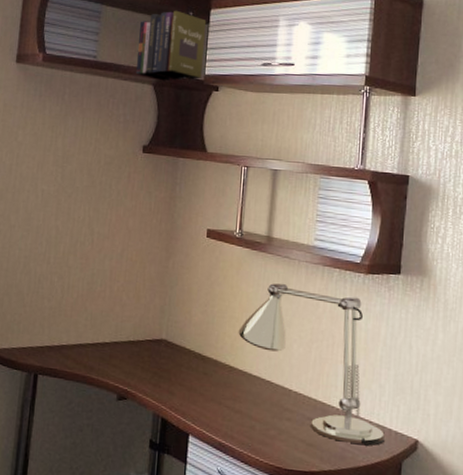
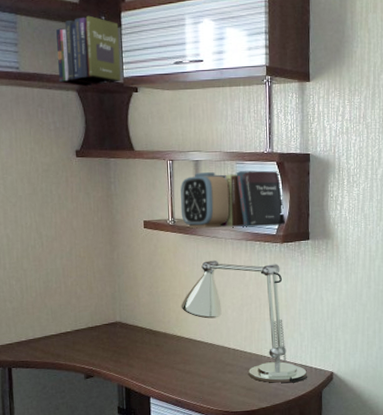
alarm clock: none [250,183,309,247] -> present [180,172,230,229]
books: none [294,186,373,254] -> present [214,170,285,228]

